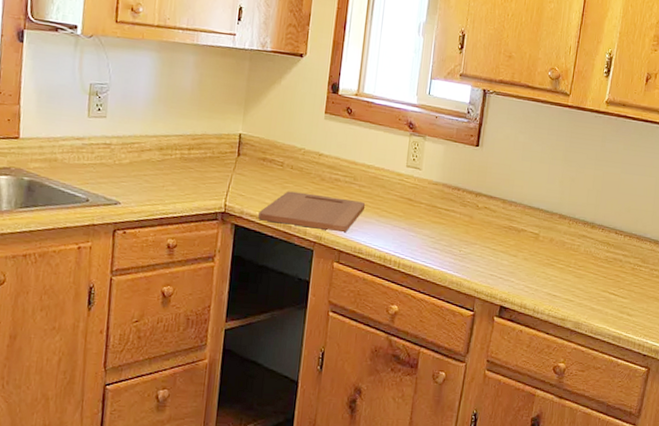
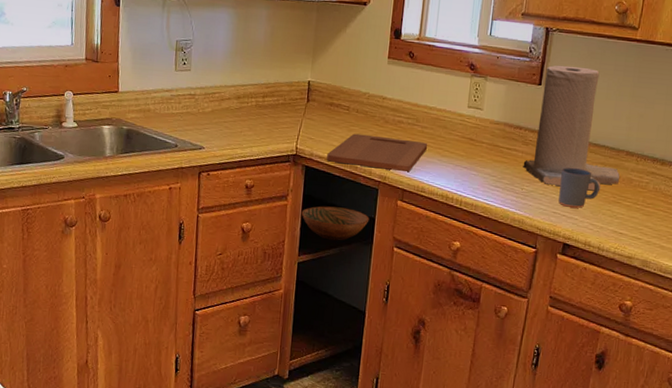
bowl: none [229,268,304,306] -> present [301,206,370,241]
paper towel: none [461,127,553,253] -> present [523,65,620,191]
mug: none [495,229,535,271] -> present [558,167,600,208]

